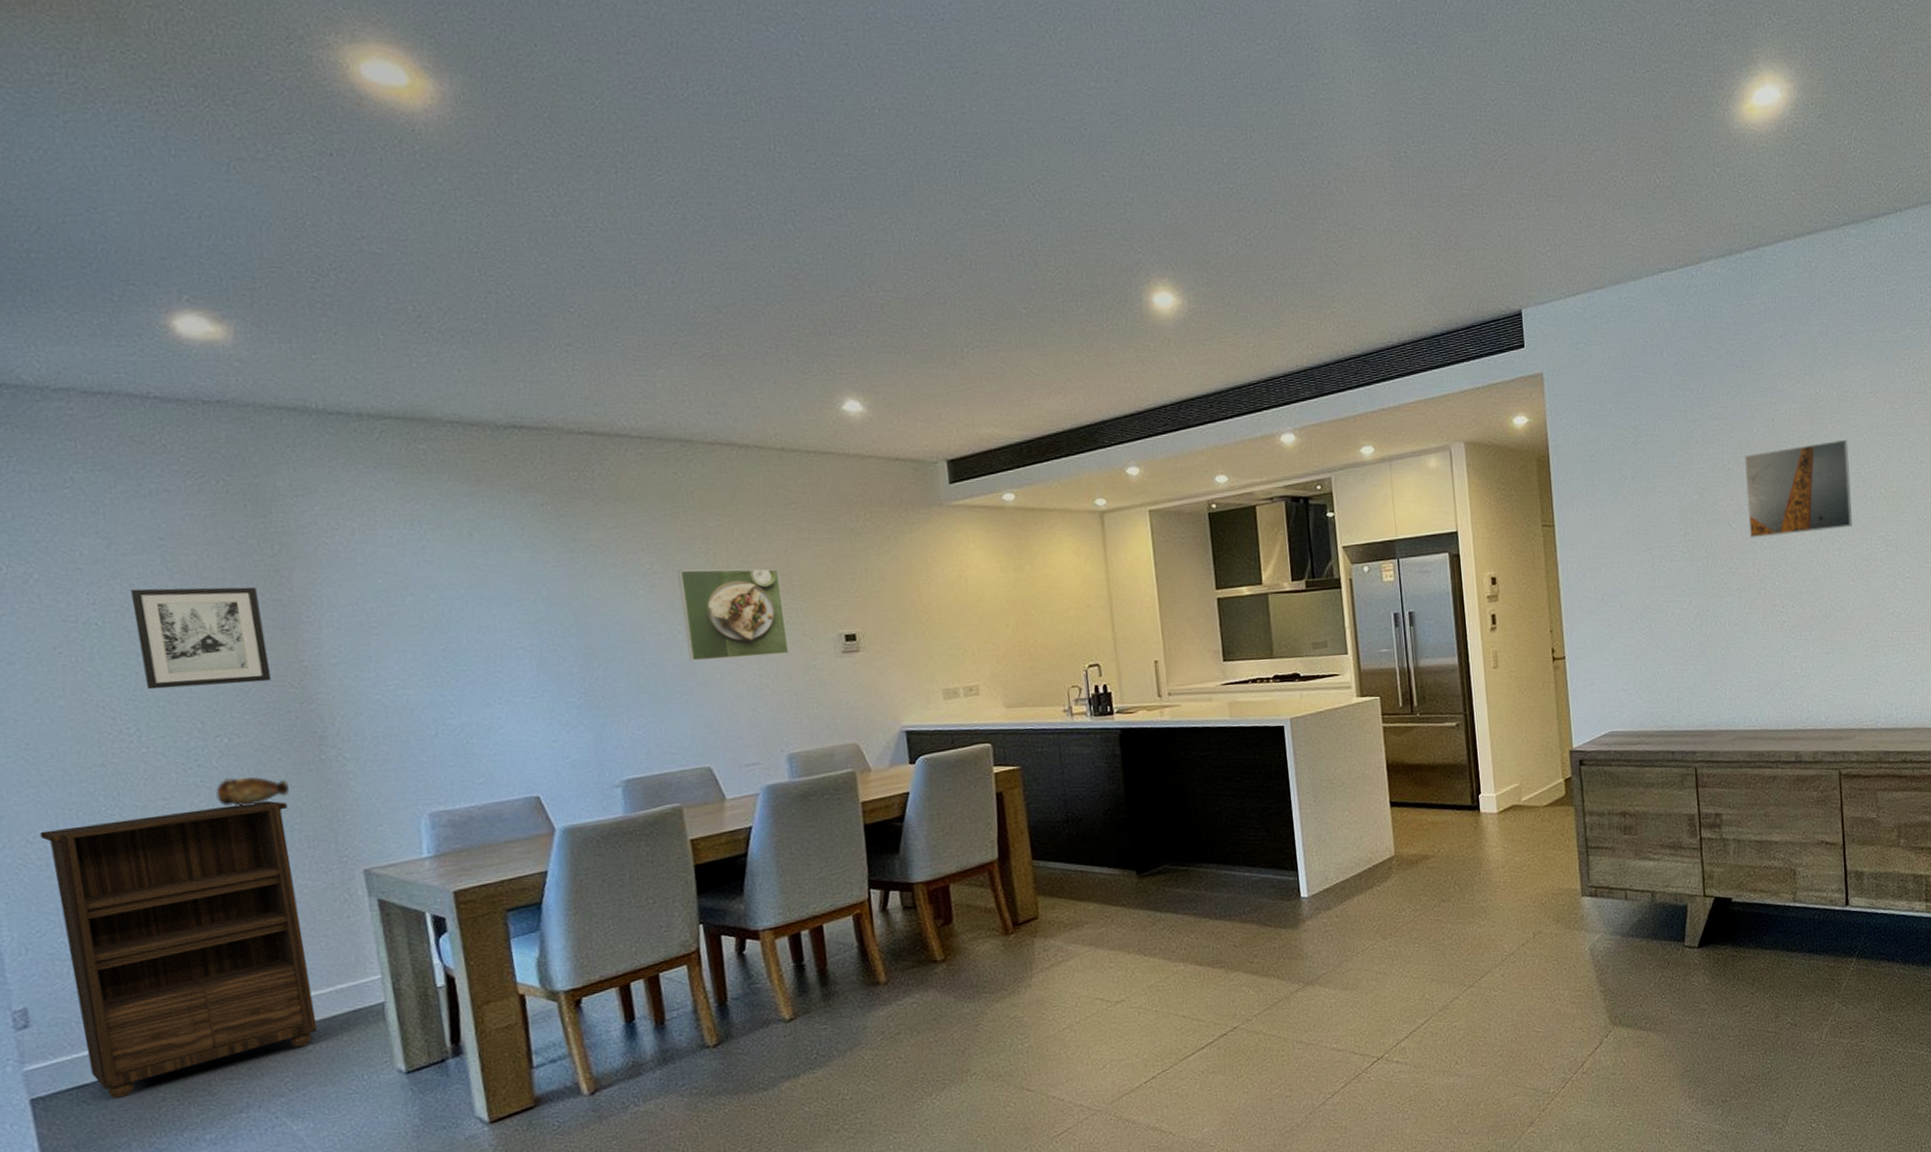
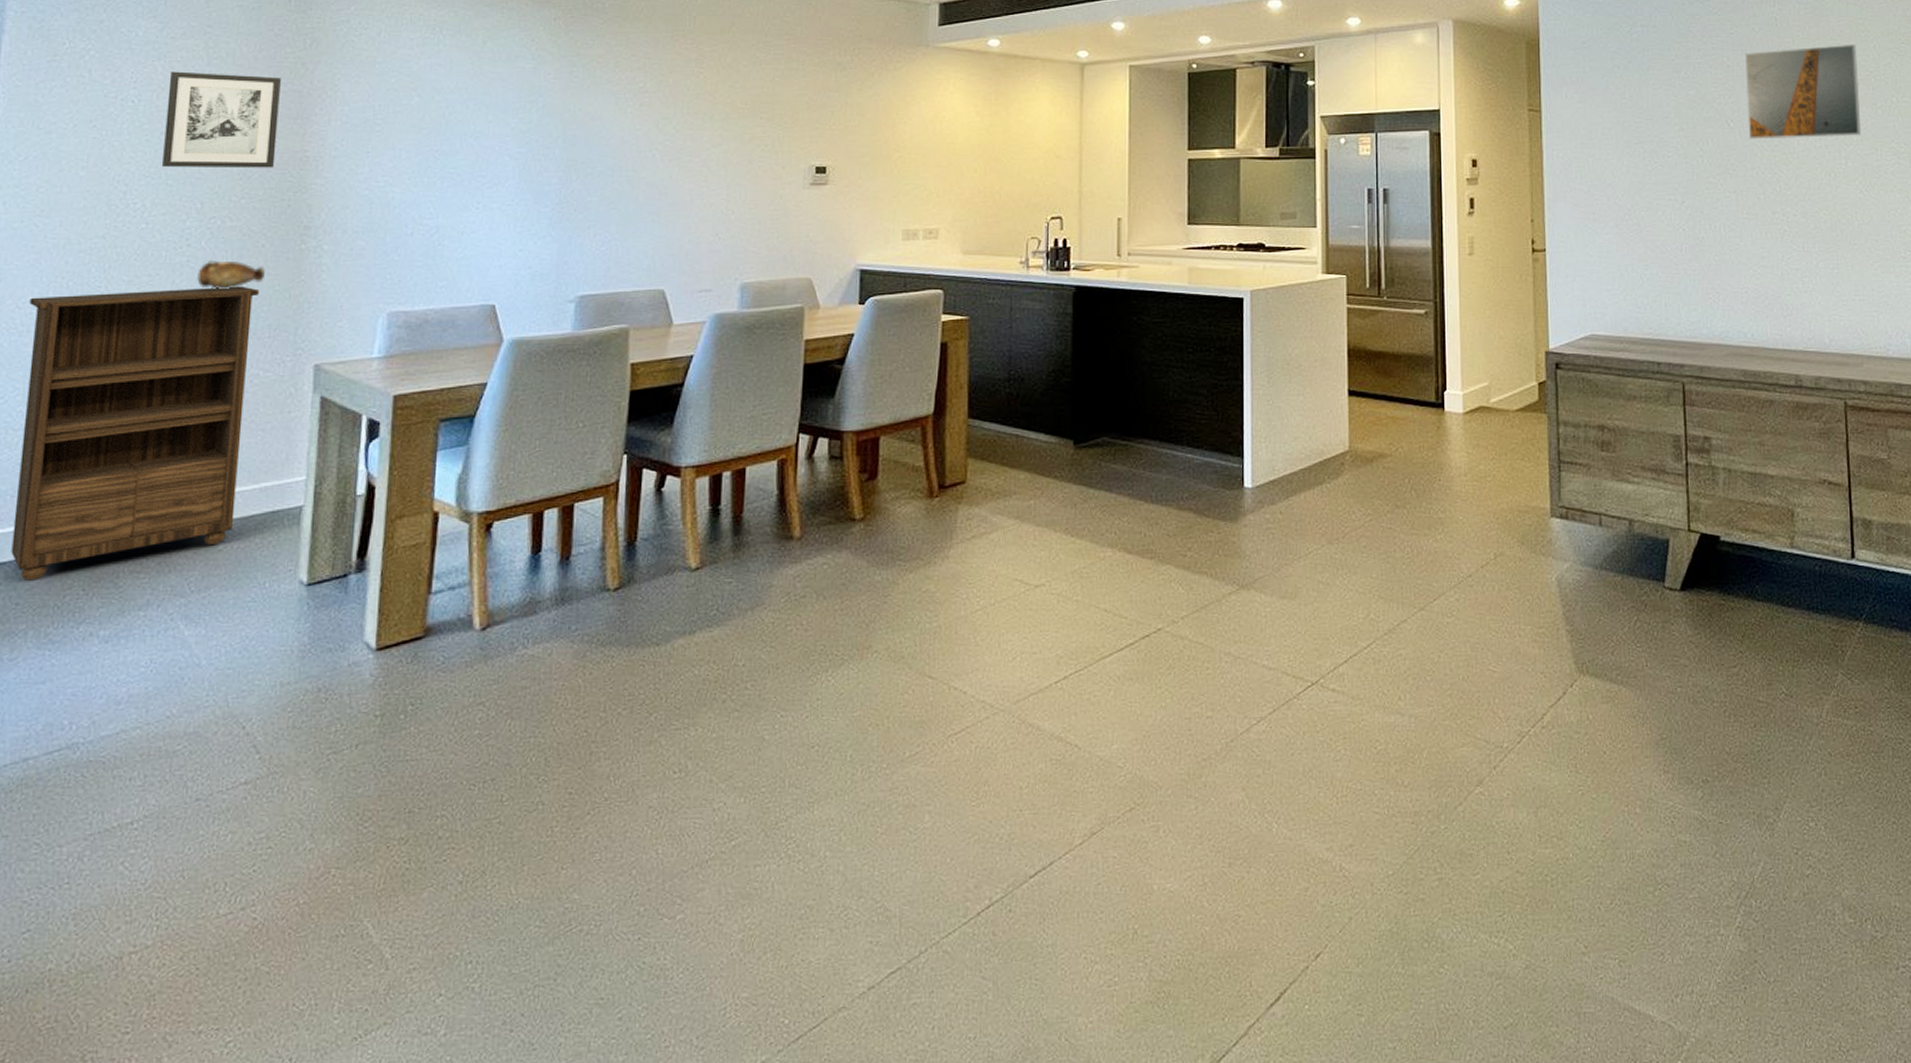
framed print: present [677,568,789,662] -> none [664,90,764,182]

